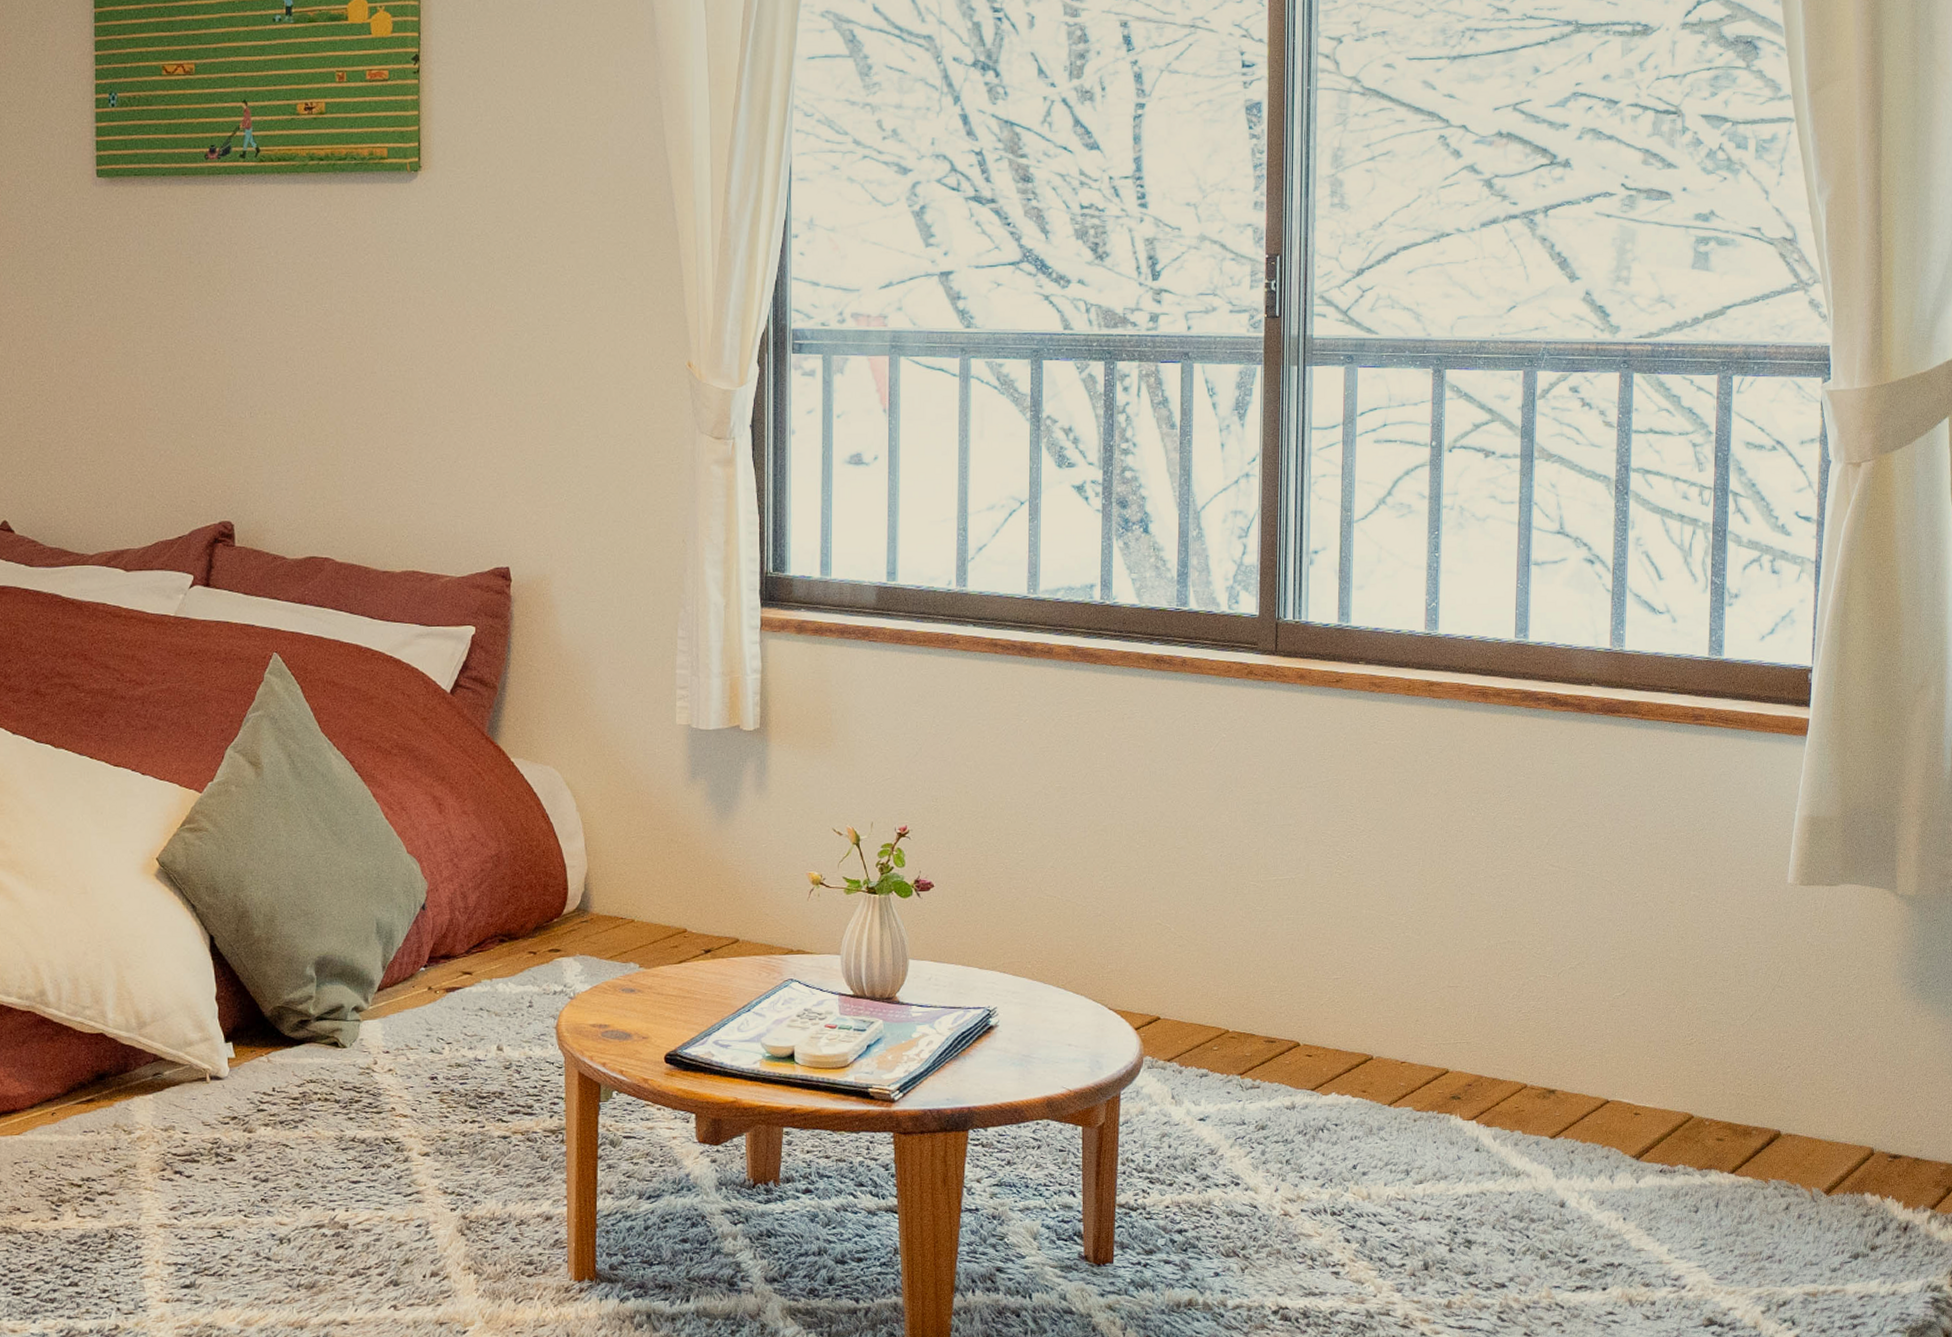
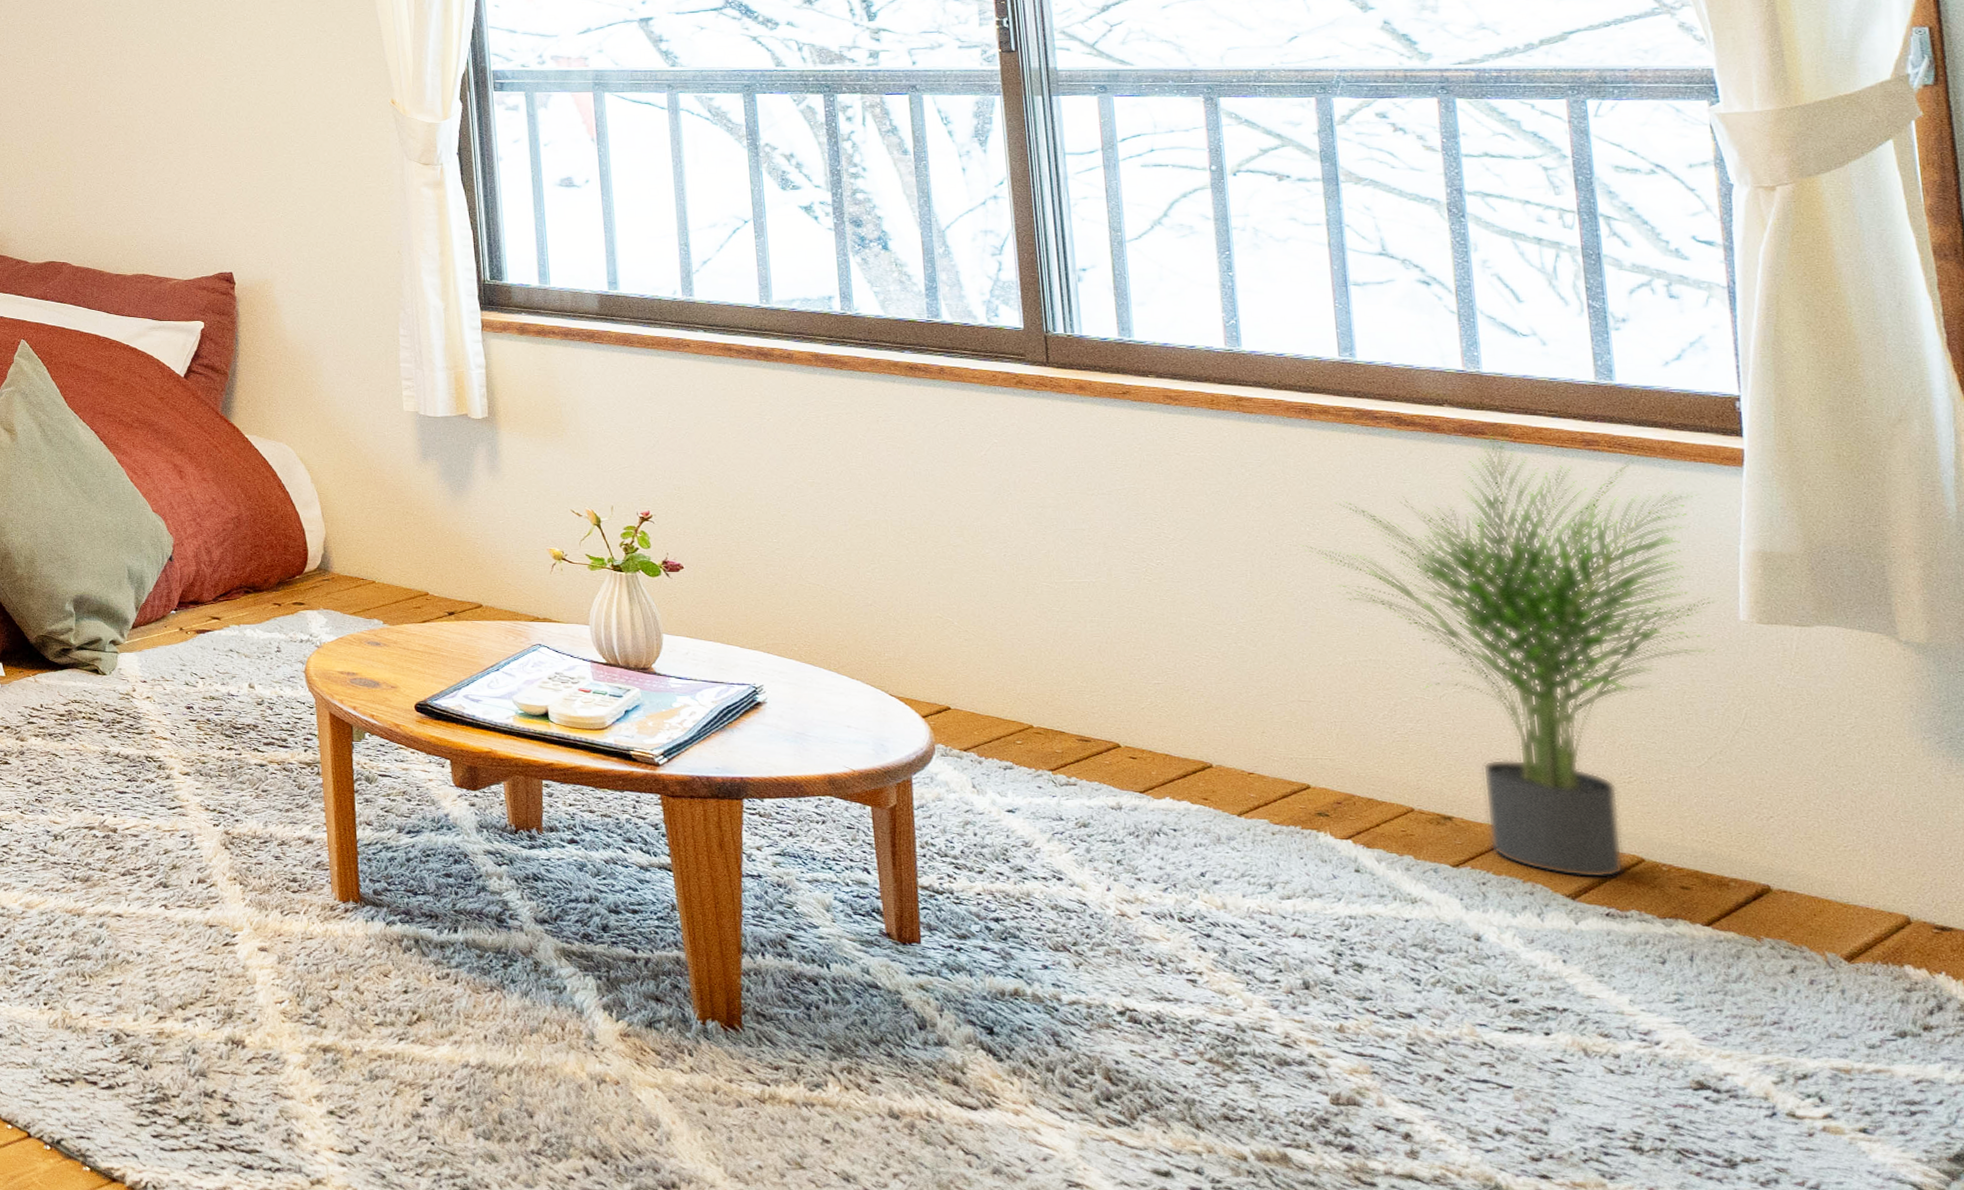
potted plant: none [1464,714,1772,1138] -> present [1298,436,1715,879]

